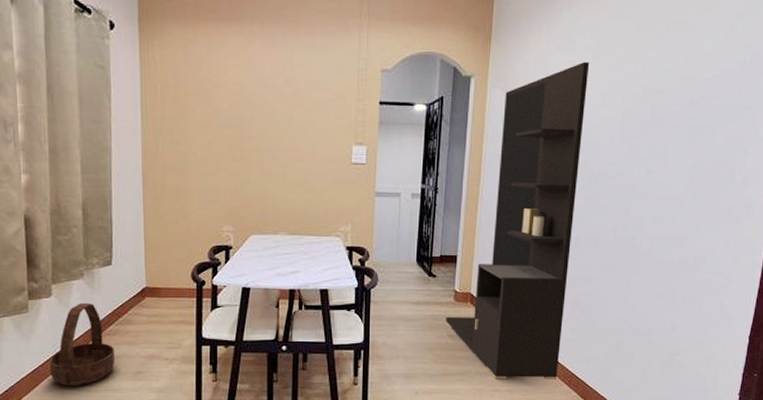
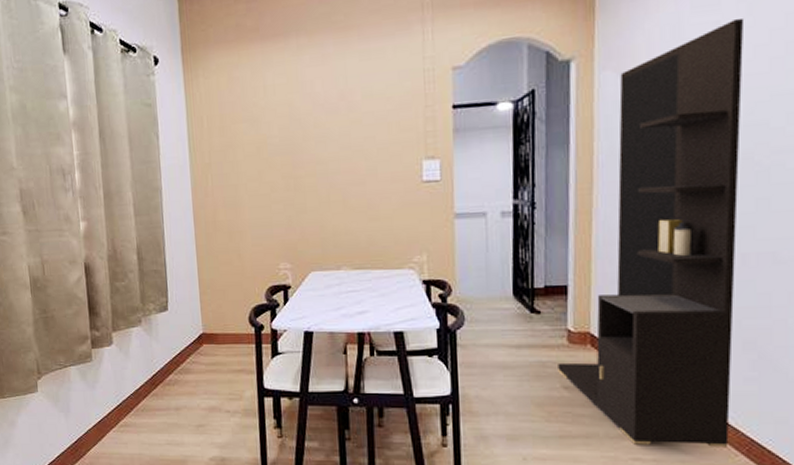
basket: present [49,302,115,387] -> none [113,350,176,439]

